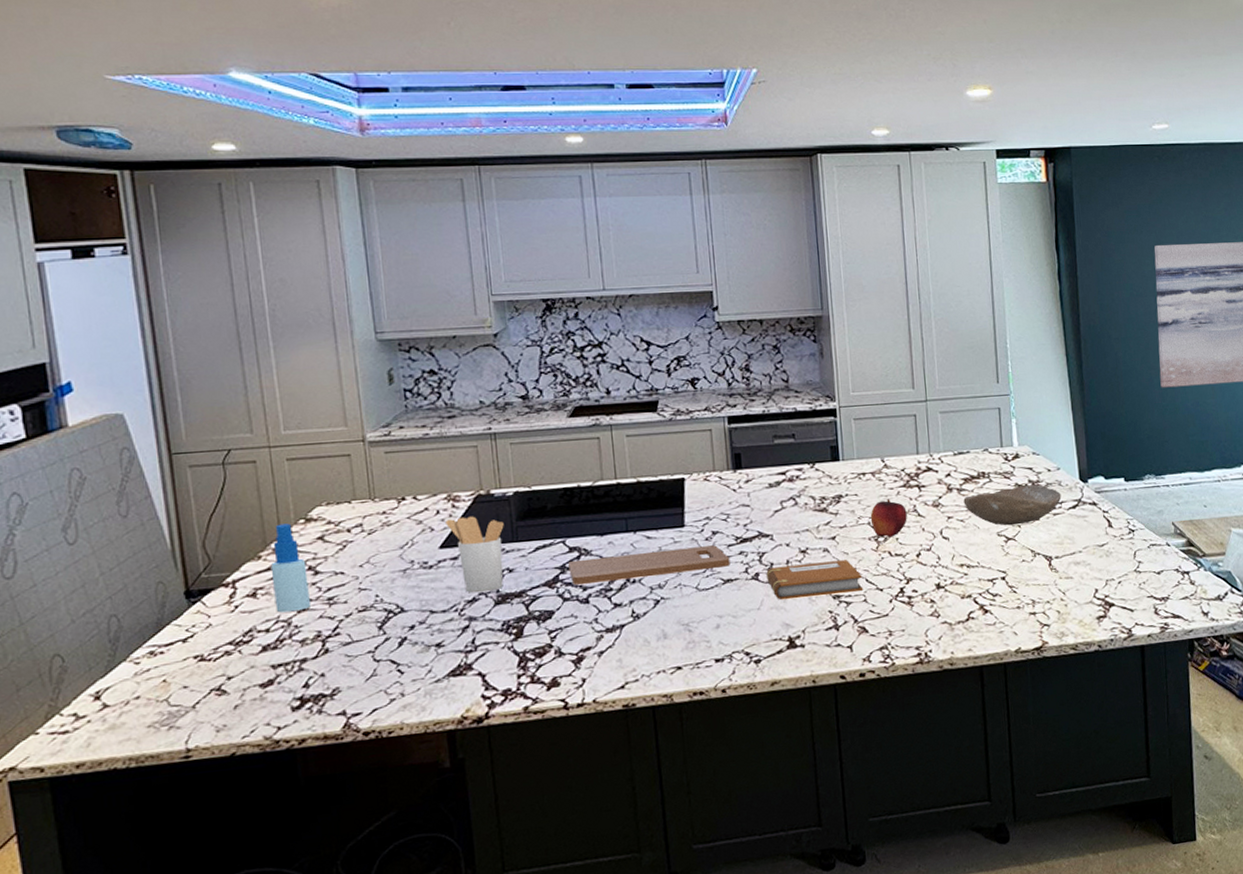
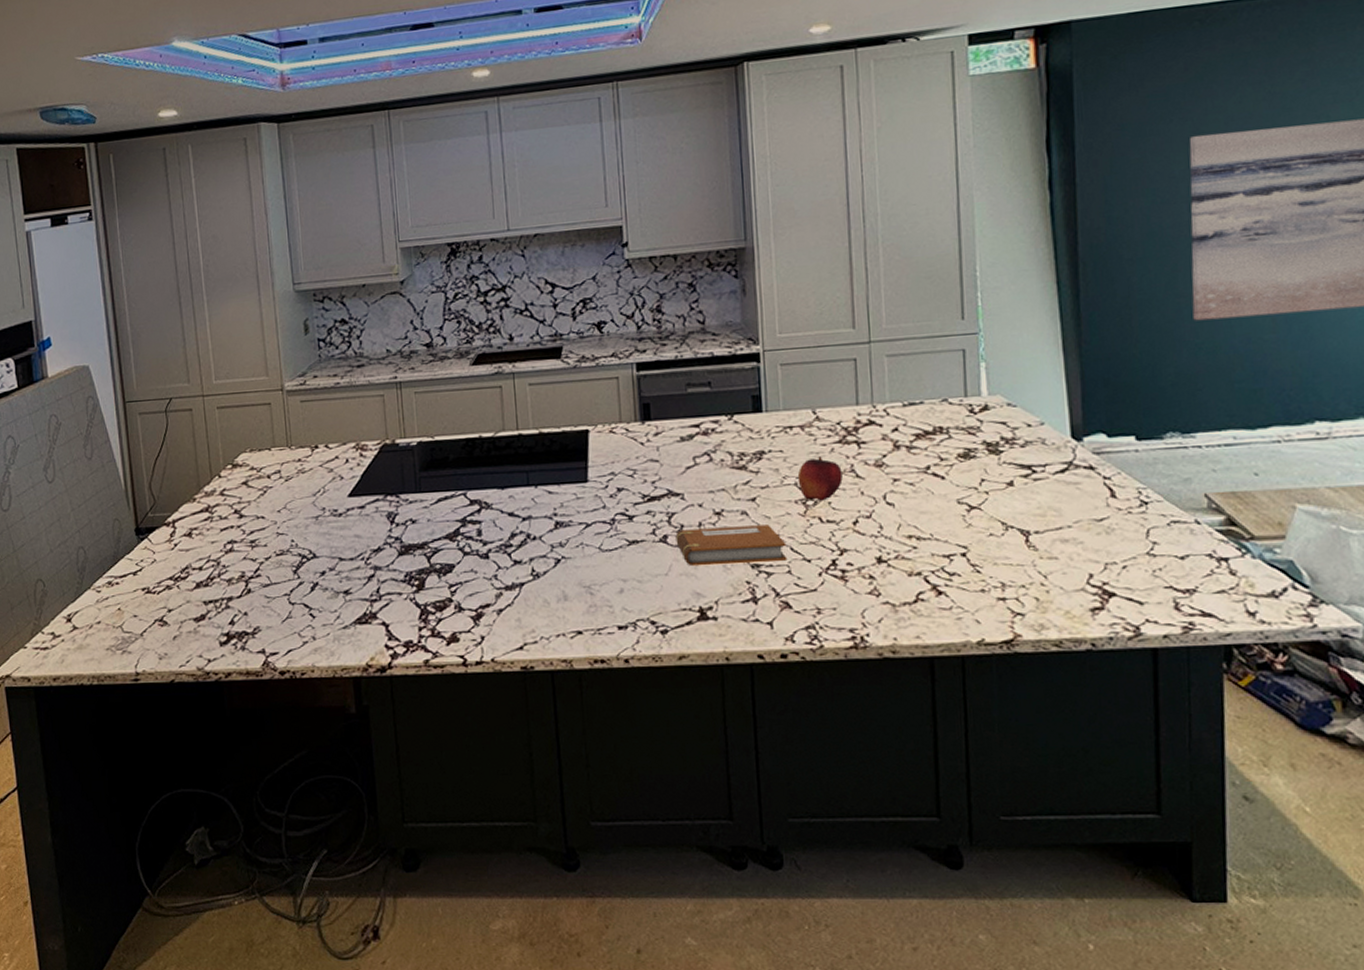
spray bottle: present [270,523,310,613] -> none [203,468,236,553]
utensil holder: present [446,516,504,594] -> none [354,465,408,543]
cutting board: present [568,545,731,585] -> none [469,503,636,540]
bowl: present [963,485,1062,526] -> none [914,443,1045,492]

